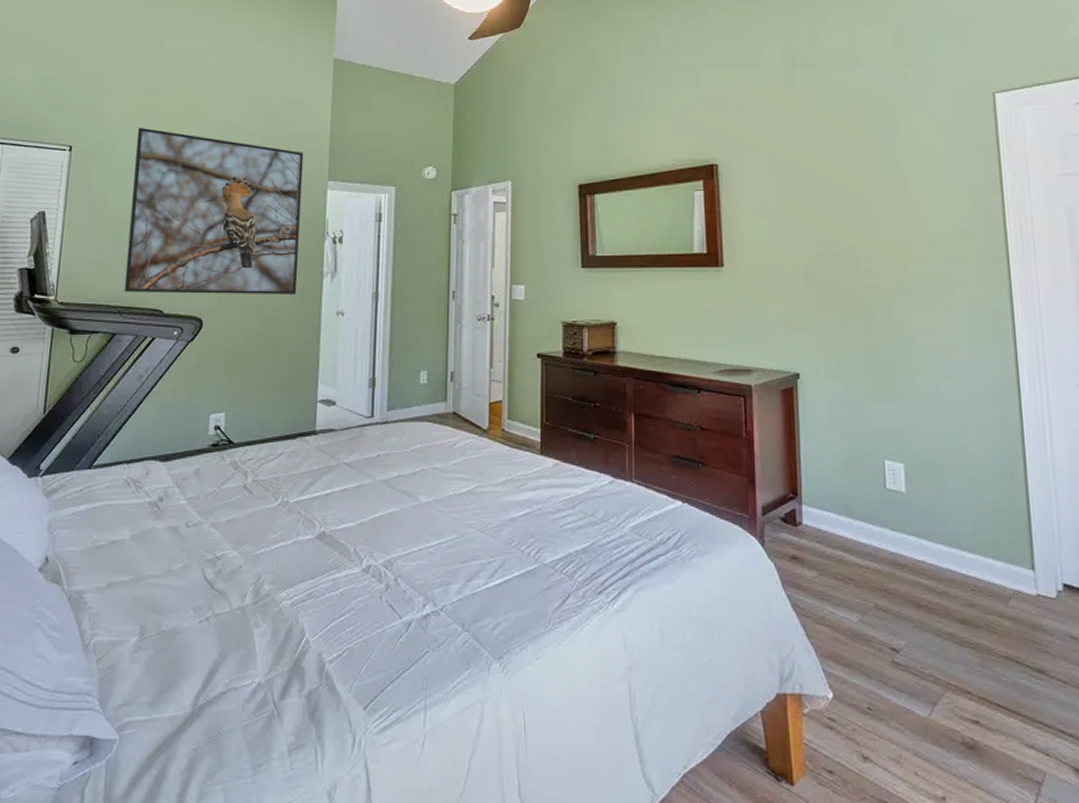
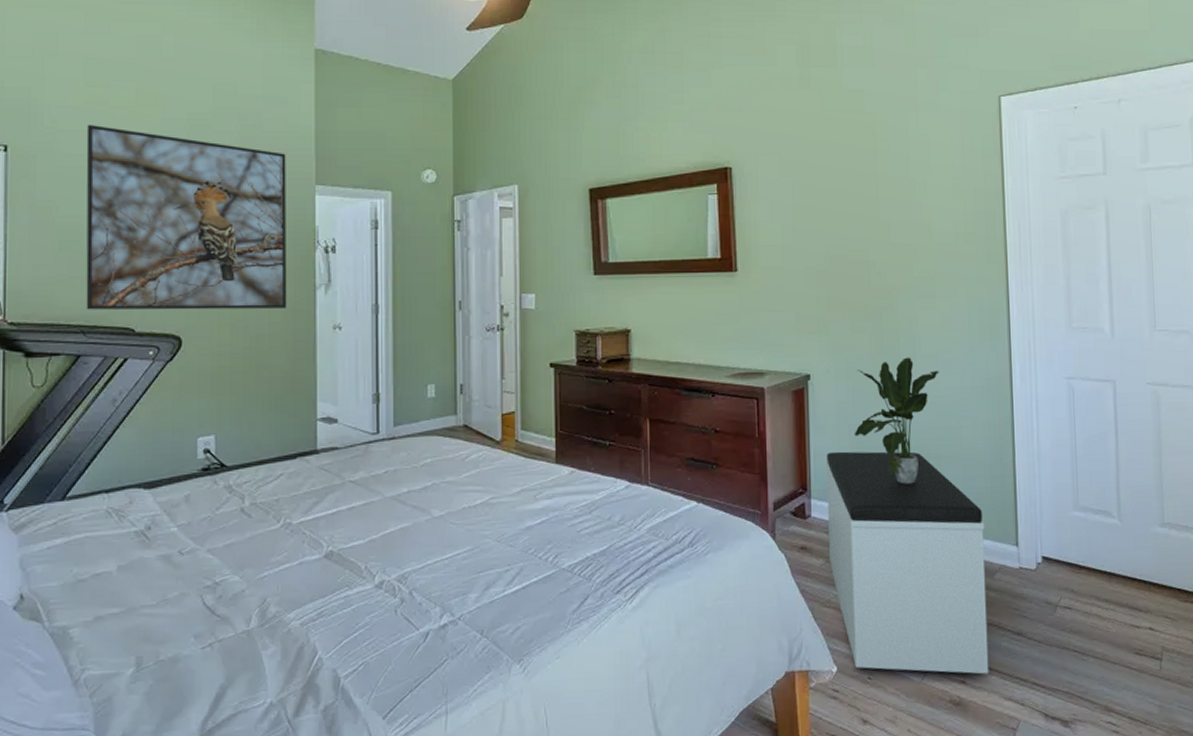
bench: none [817,455,1007,715] -> present [825,451,989,675]
potted plant: none [848,358,939,494] -> present [855,357,939,484]

